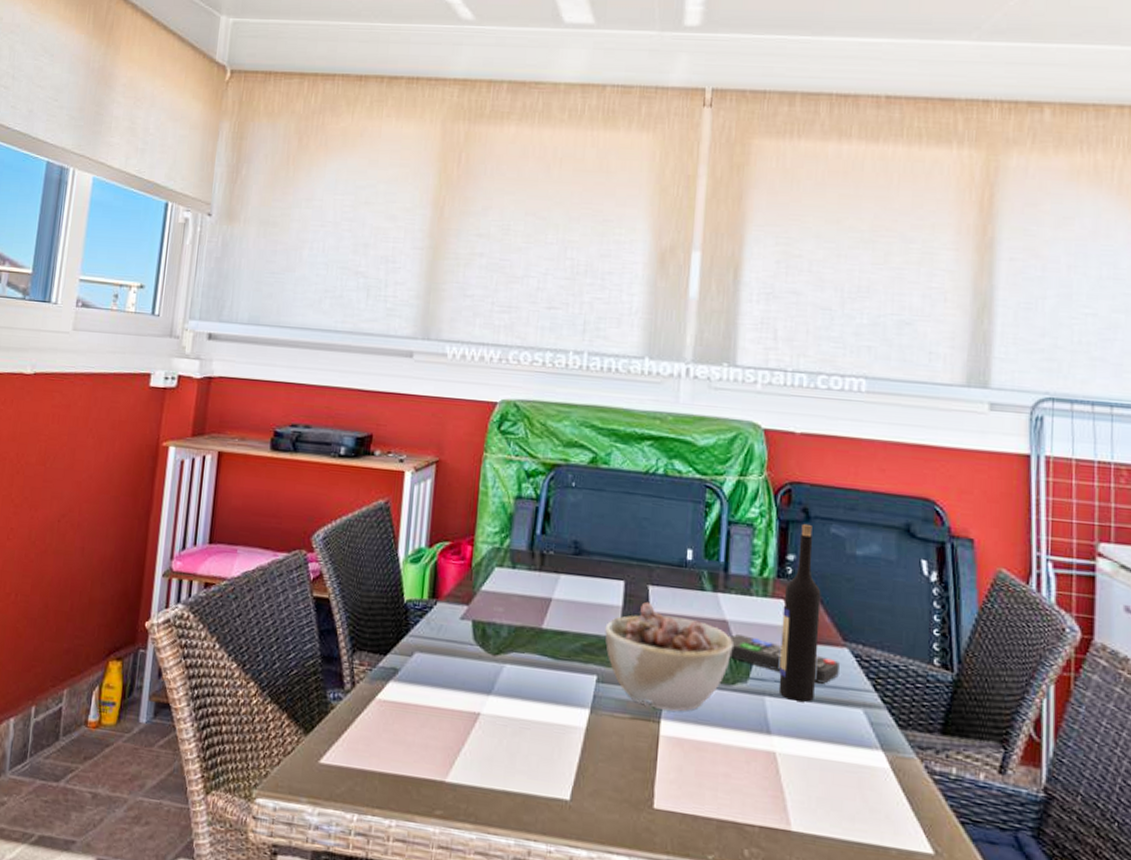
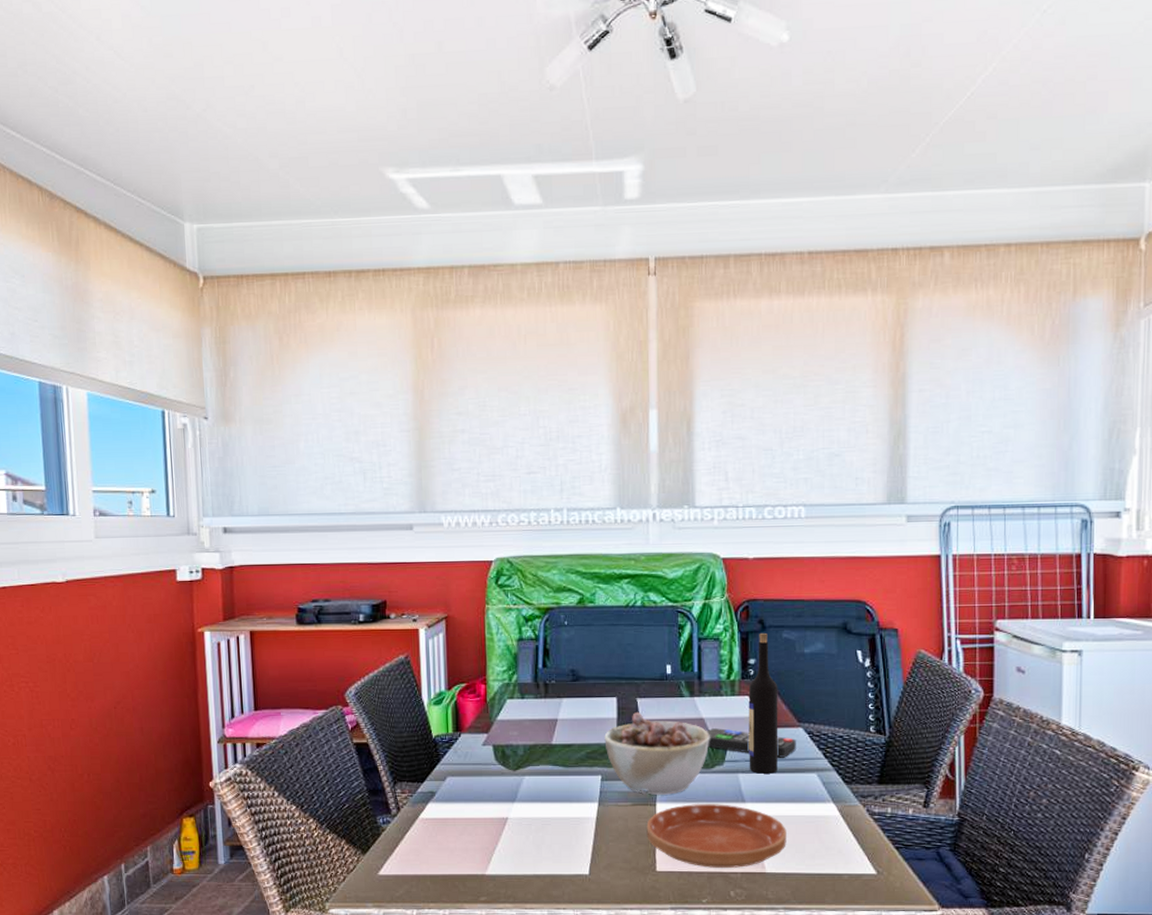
saucer: none [645,727,821,820] -> present [646,804,787,868]

